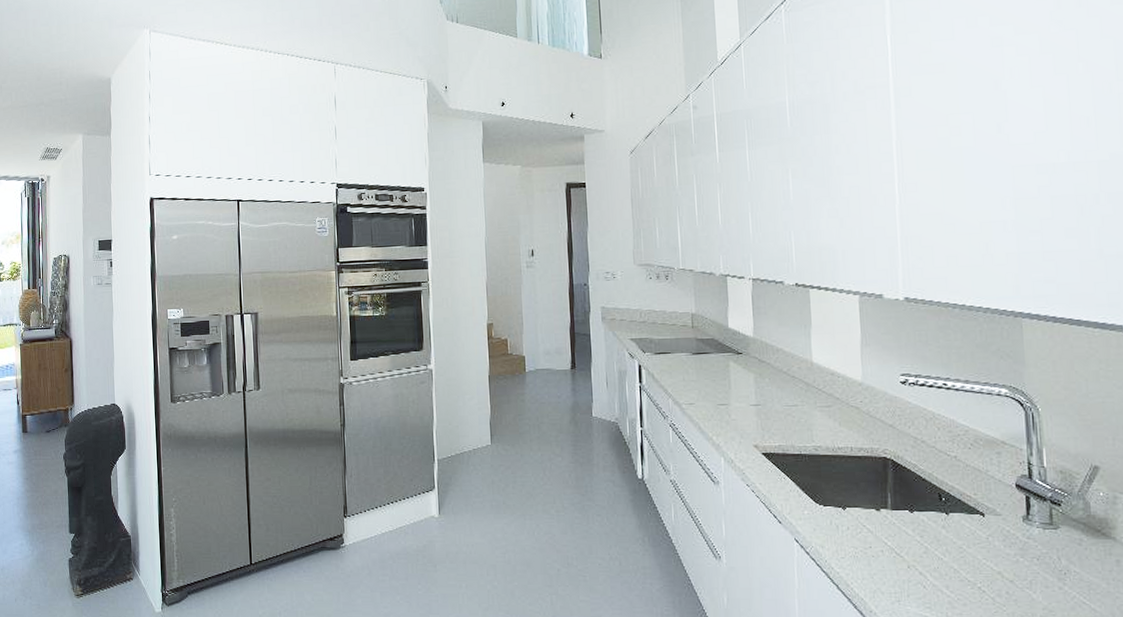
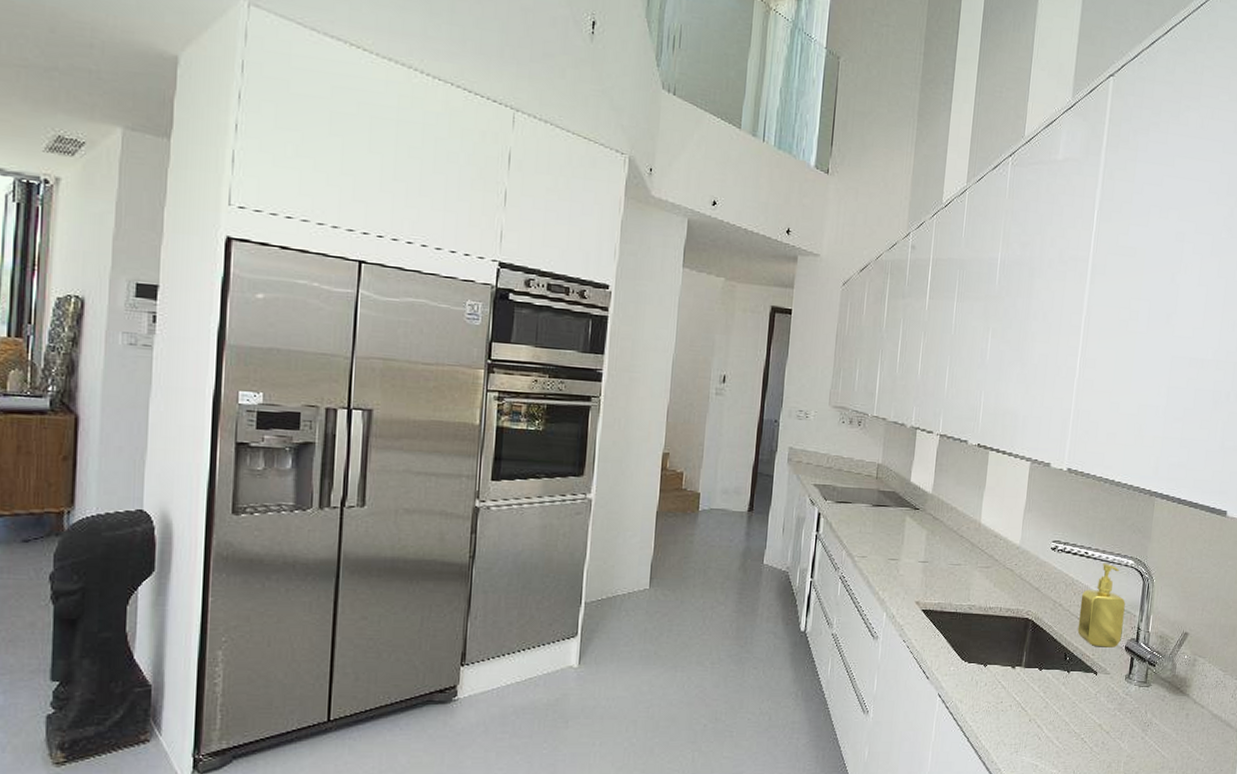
soap dispenser: none [947,393,1009,486] -> present [1077,563,1126,648]

